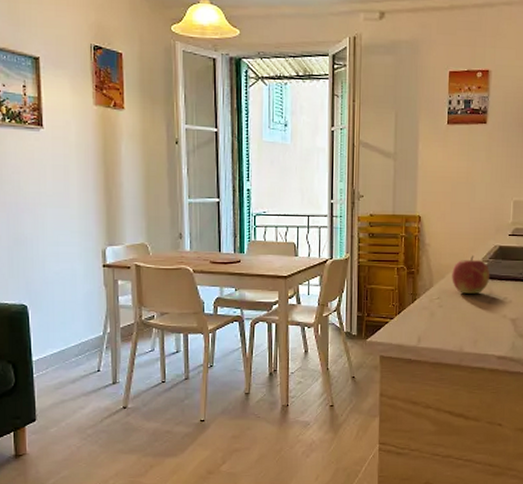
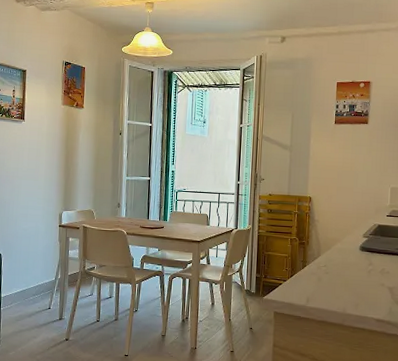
apple: present [452,255,490,295] -> none [337,231,370,265]

